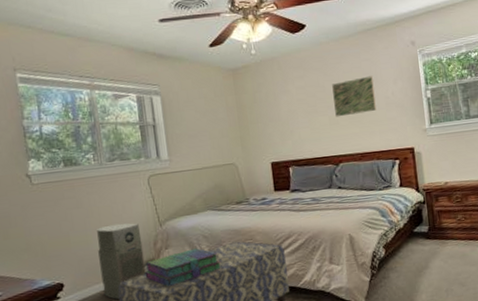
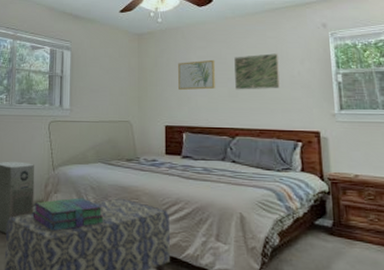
wall art: none [277,88,317,125] -> present [178,59,216,91]

